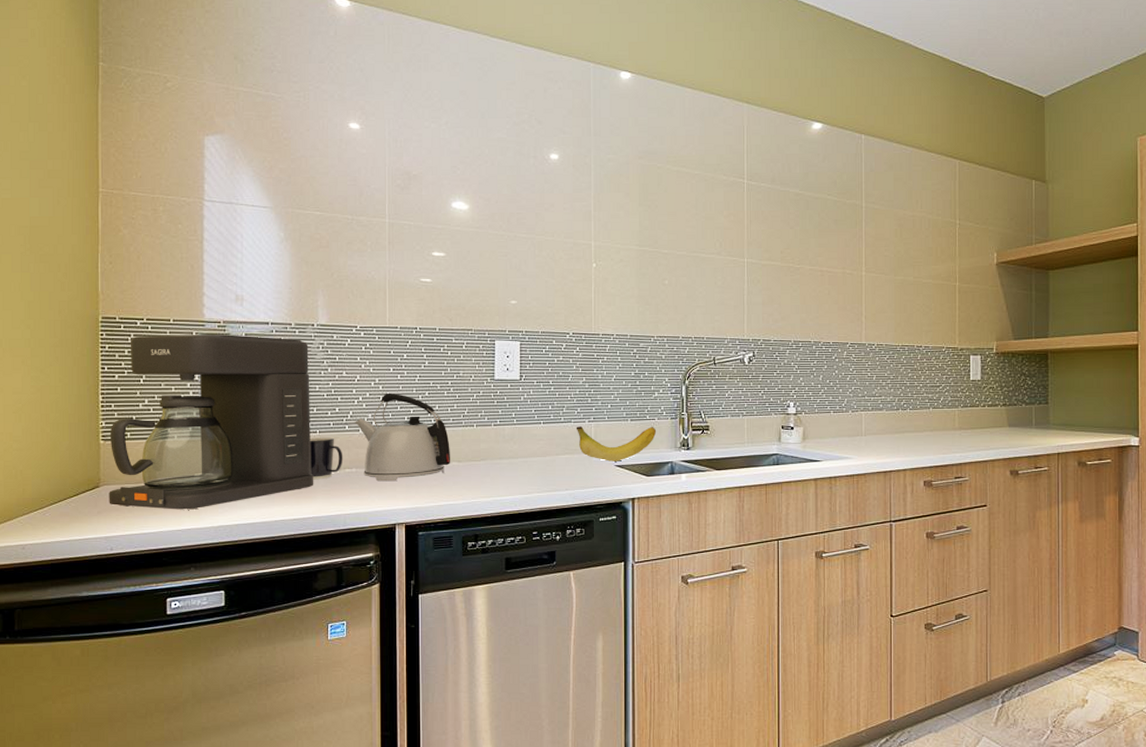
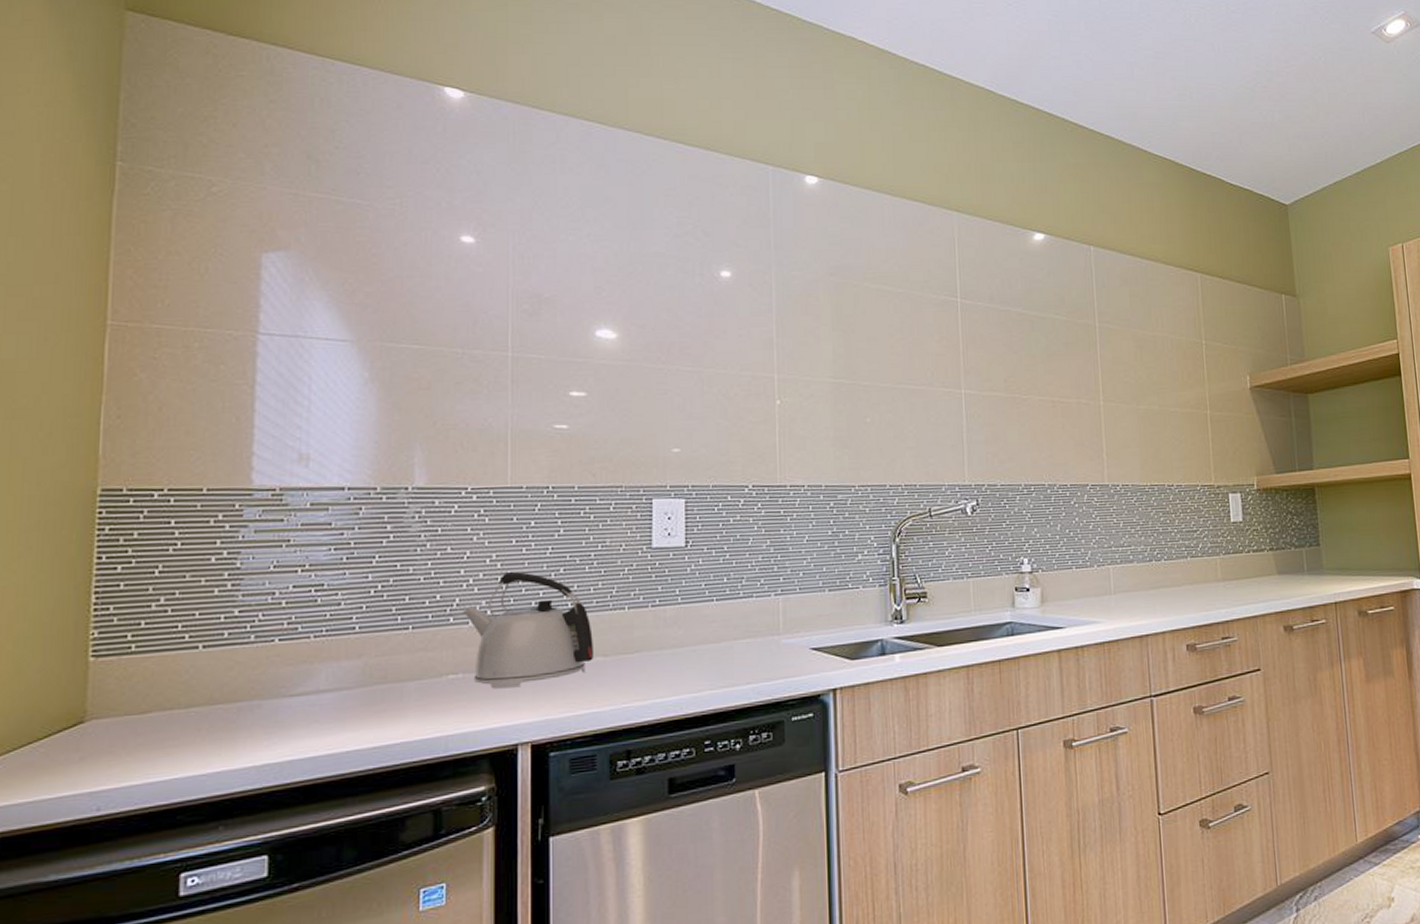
coffee maker: present [109,334,314,510] -> none [98,505,404,748]
mug: present [309,437,343,480] -> none [398,634,446,692]
fruit: present [576,426,657,462] -> none [758,596,862,644]

